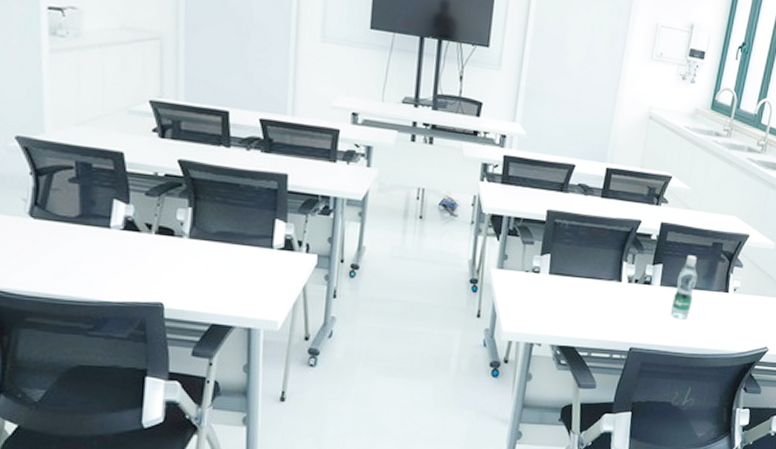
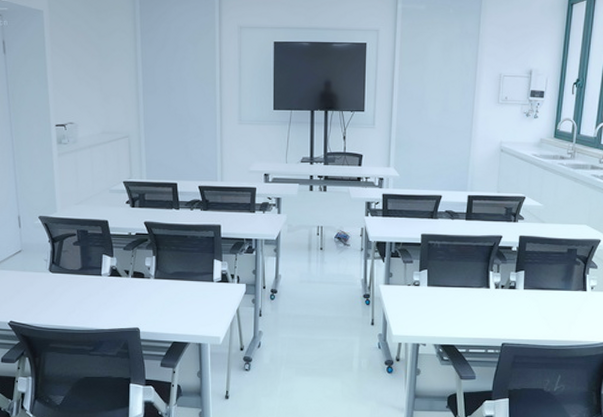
bottle: present [670,255,698,319] -> none [535,262,557,316]

